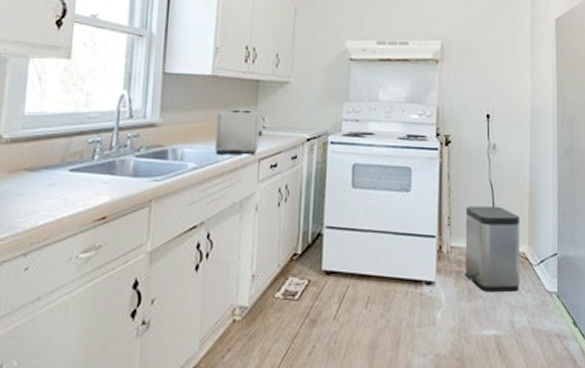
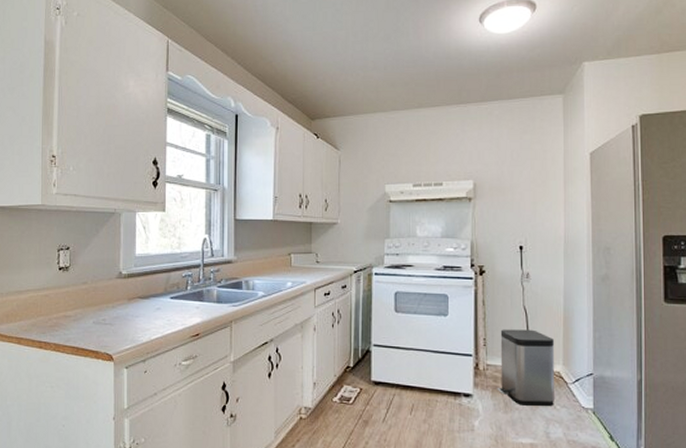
toaster: present [215,109,263,156] -> none [279,247,317,285]

